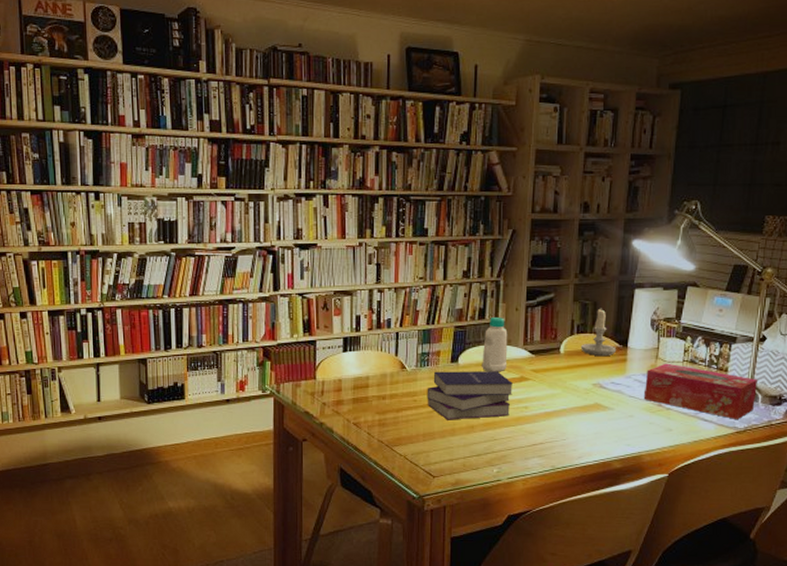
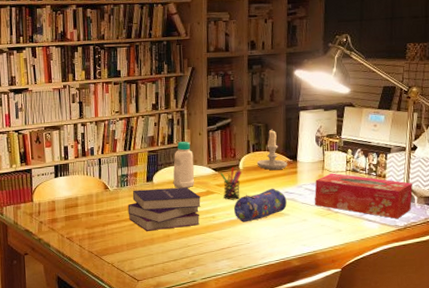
pen holder: none [537,351,562,389] -> present [220,167,241,200]
pencil case: none [551,377,612,415] -> present [234,188,287,222]

